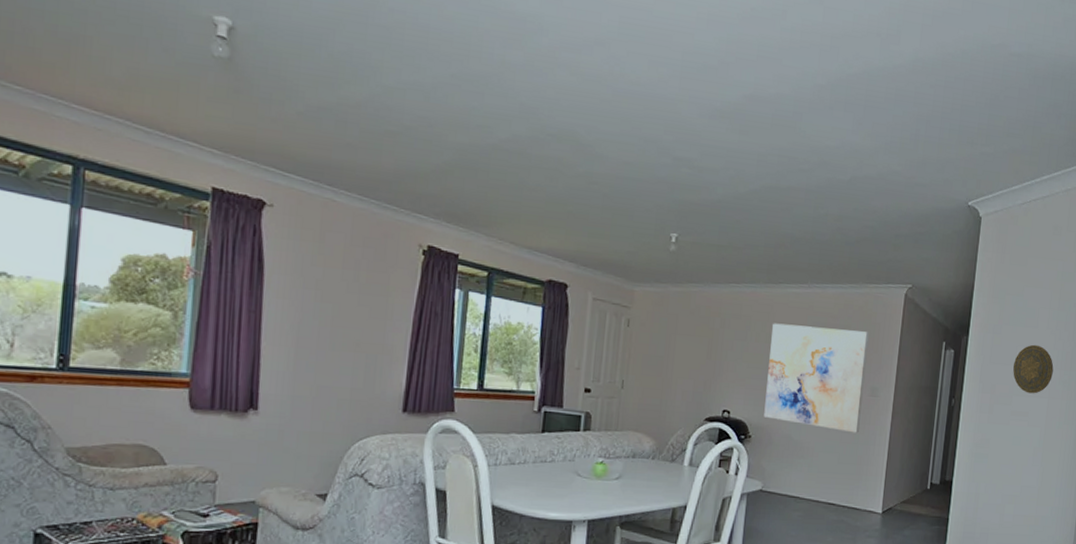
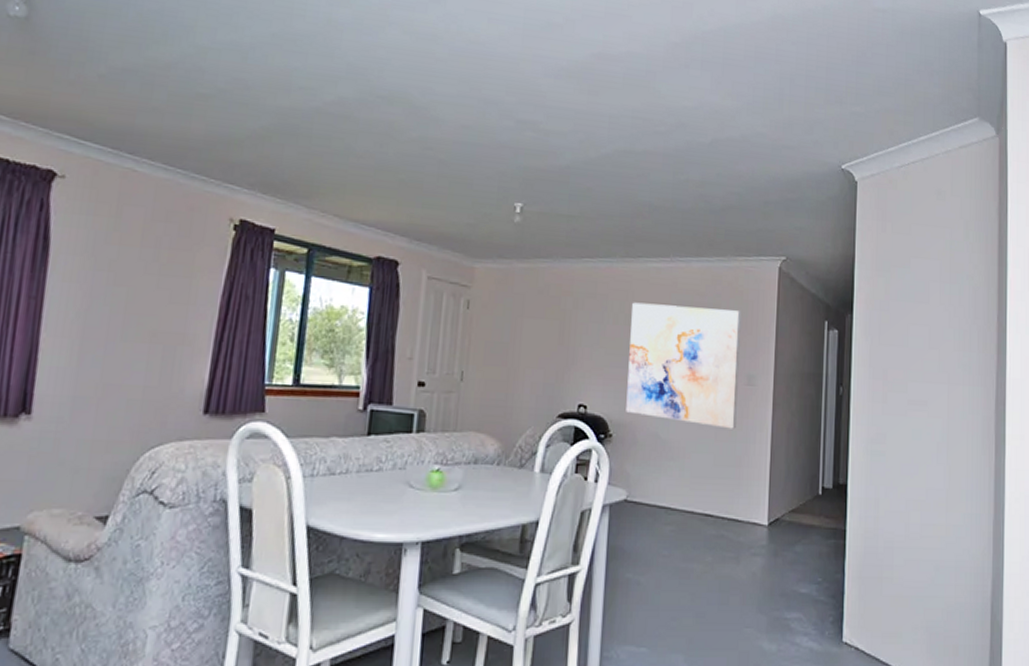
decorative plate: present [1013,344,1054,394] -> none [906,322,951,380]

